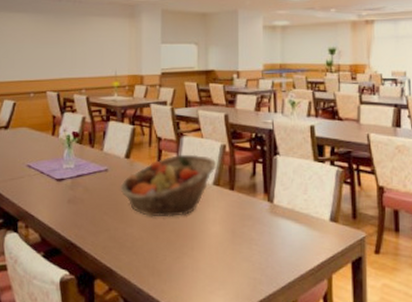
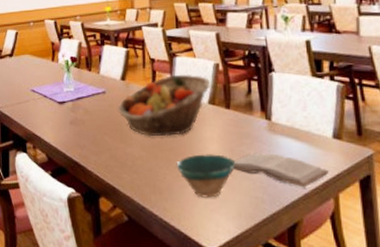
bowl: none [177,235,237,280] -> present [176,154,236,198]
book: none [234,235,324,269] -> present [233,153,329,188]

